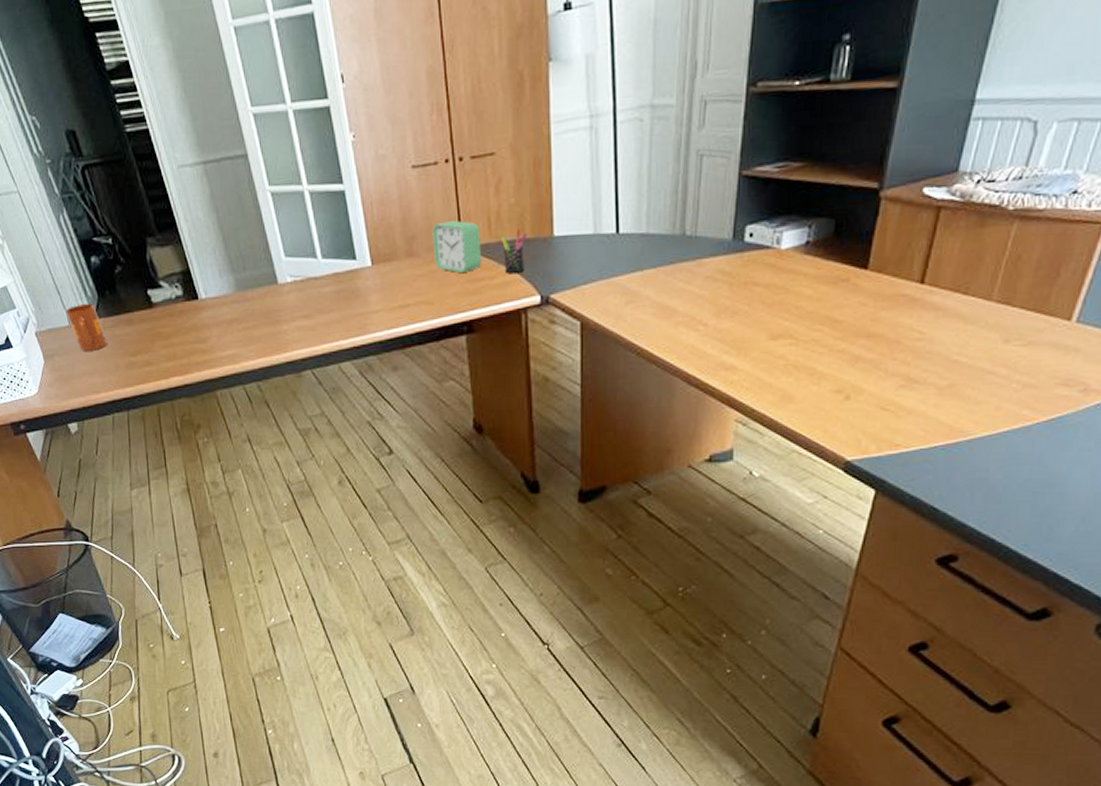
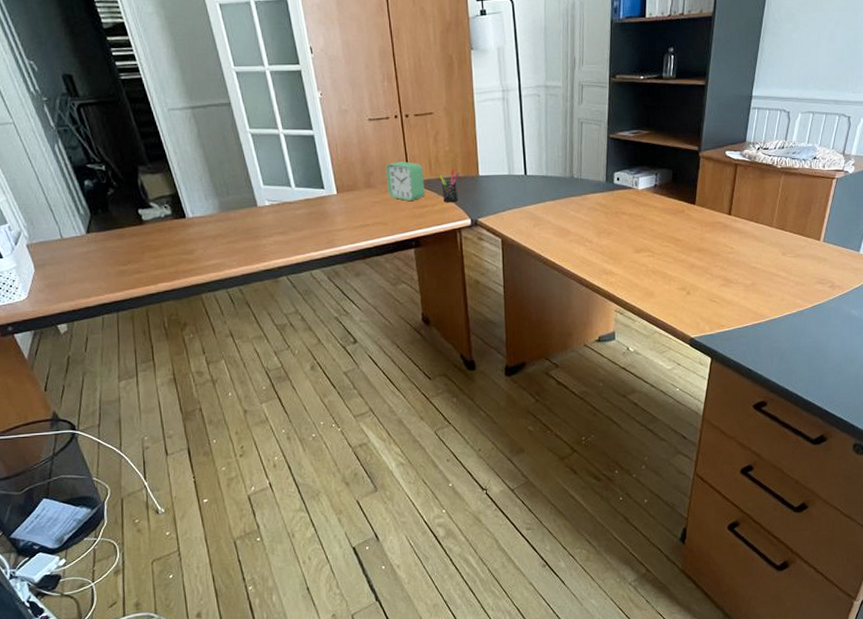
mug: present [65,303,107,351] -> none [58,220,98,261]

